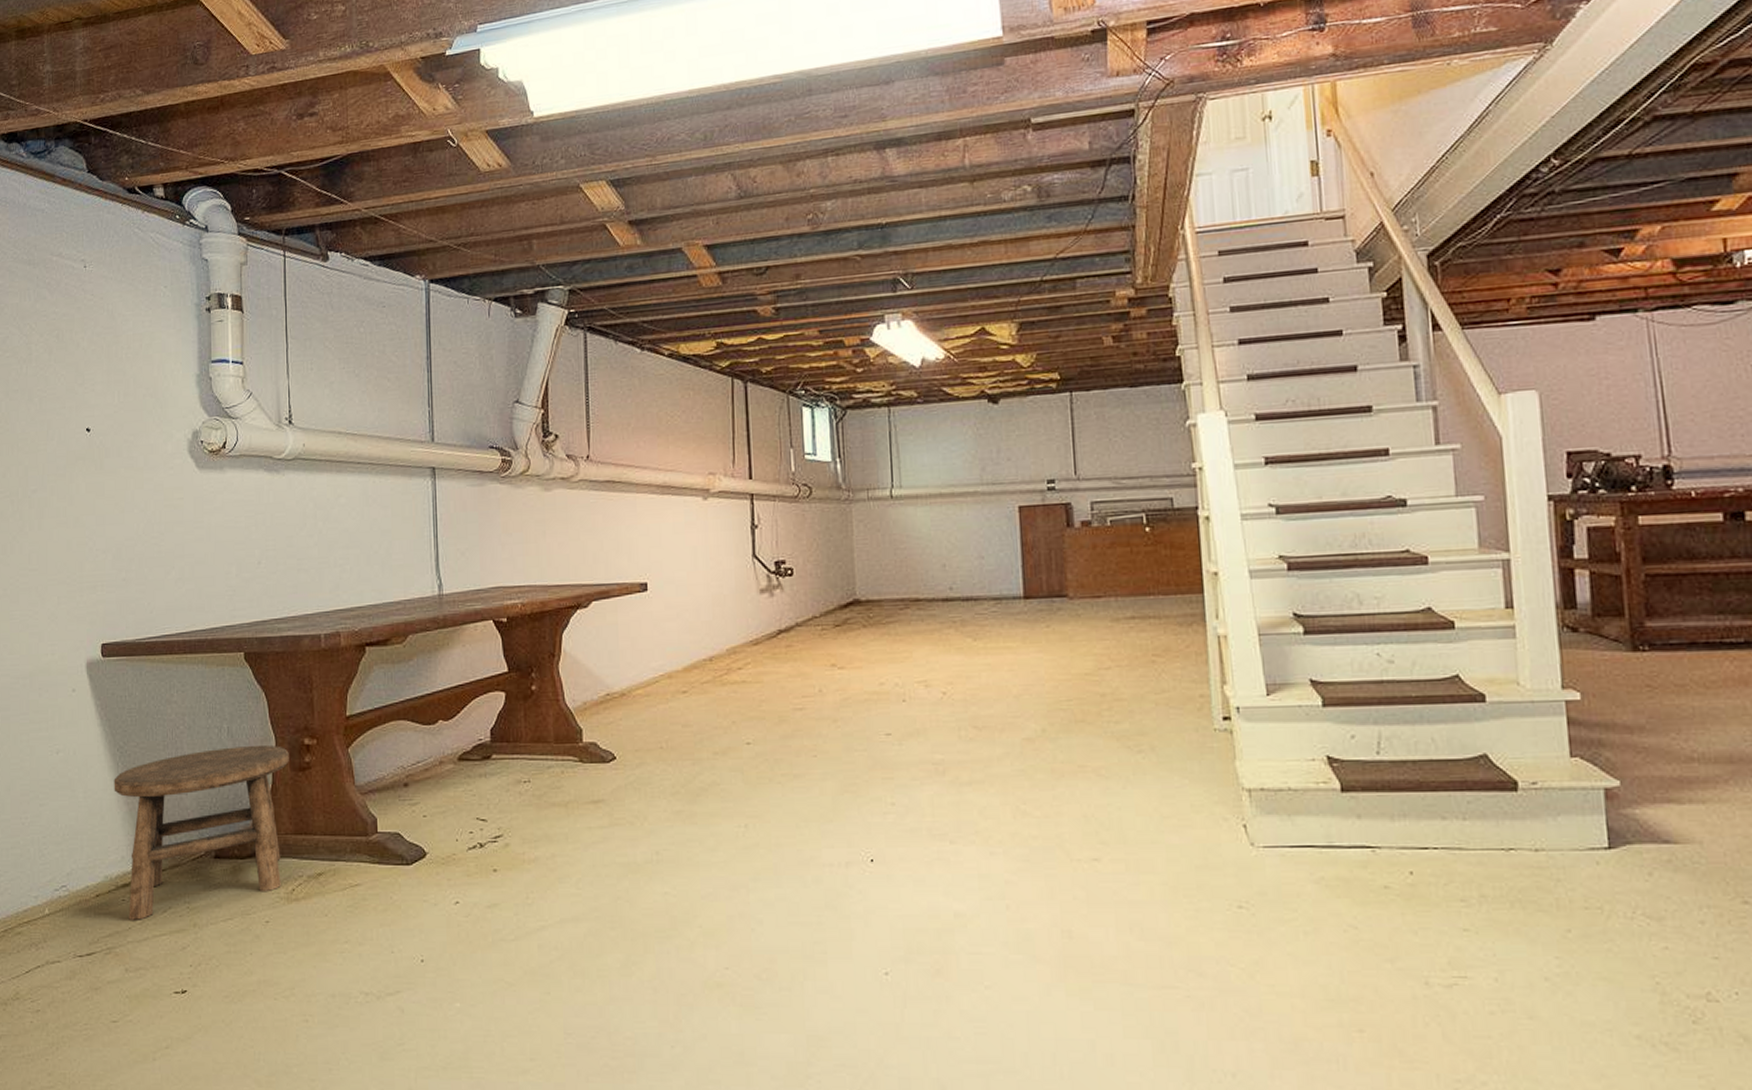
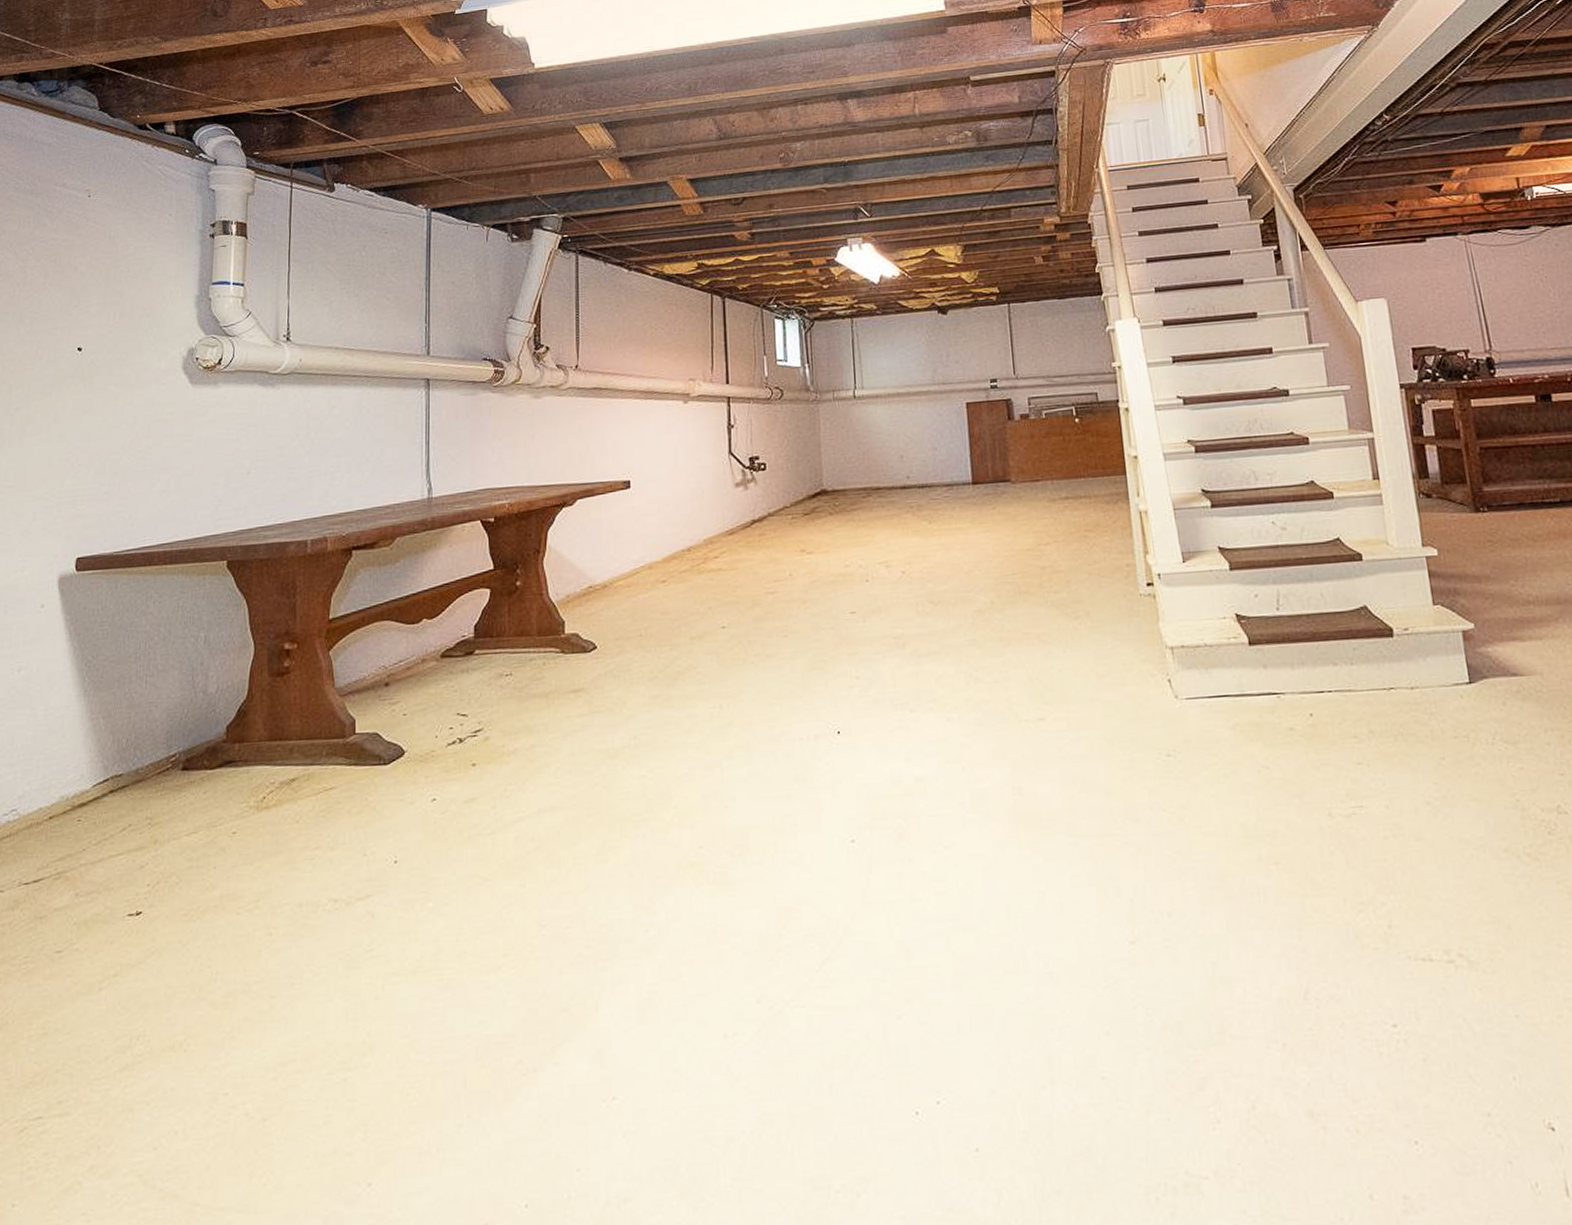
stool: present [114,745,289,920] -> none [78,652,268,841]

